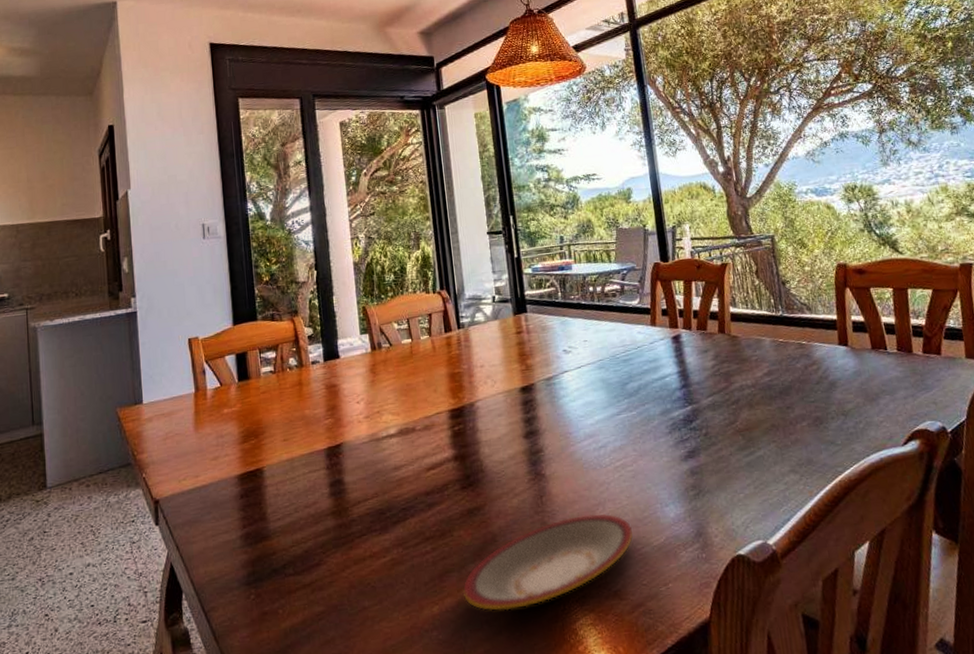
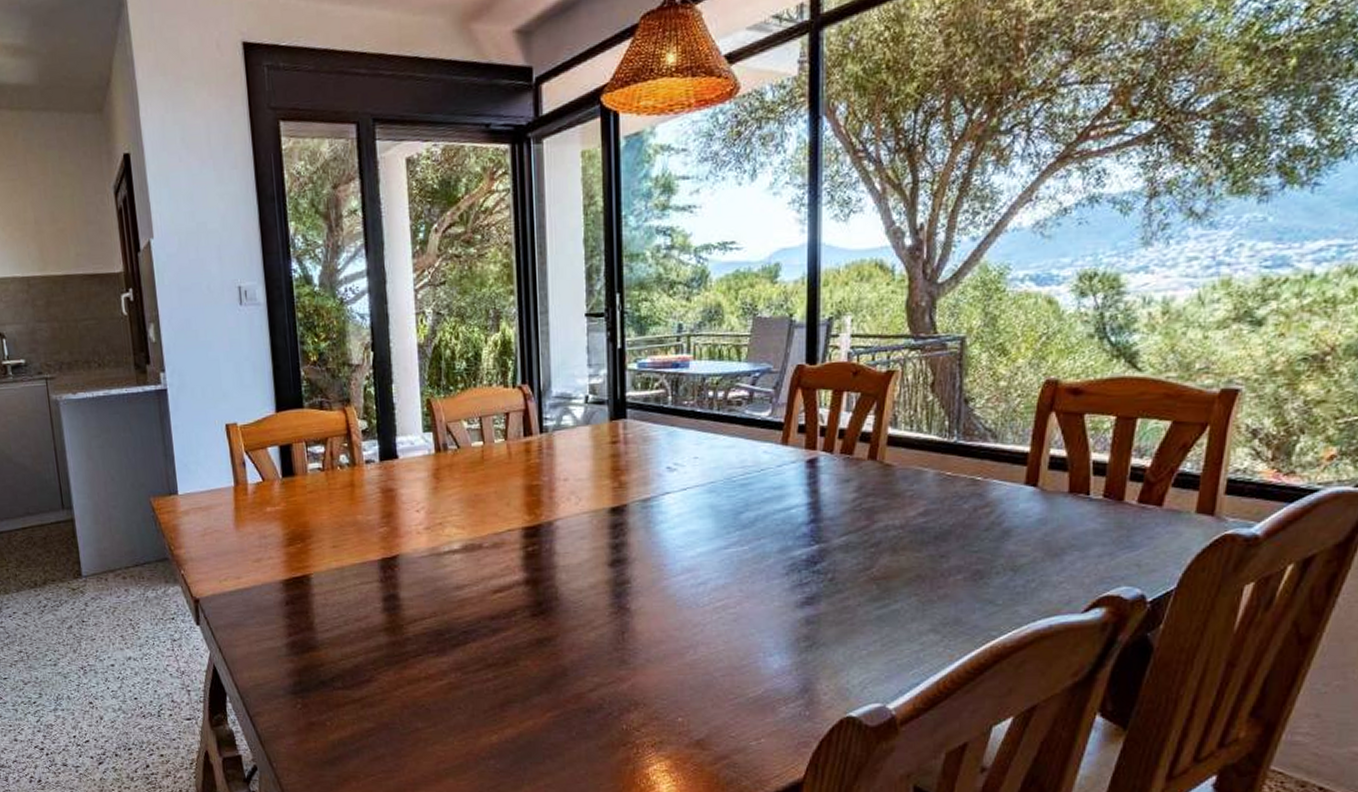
plate: present [462,513,633,611] -> none [525,657,725,746]

